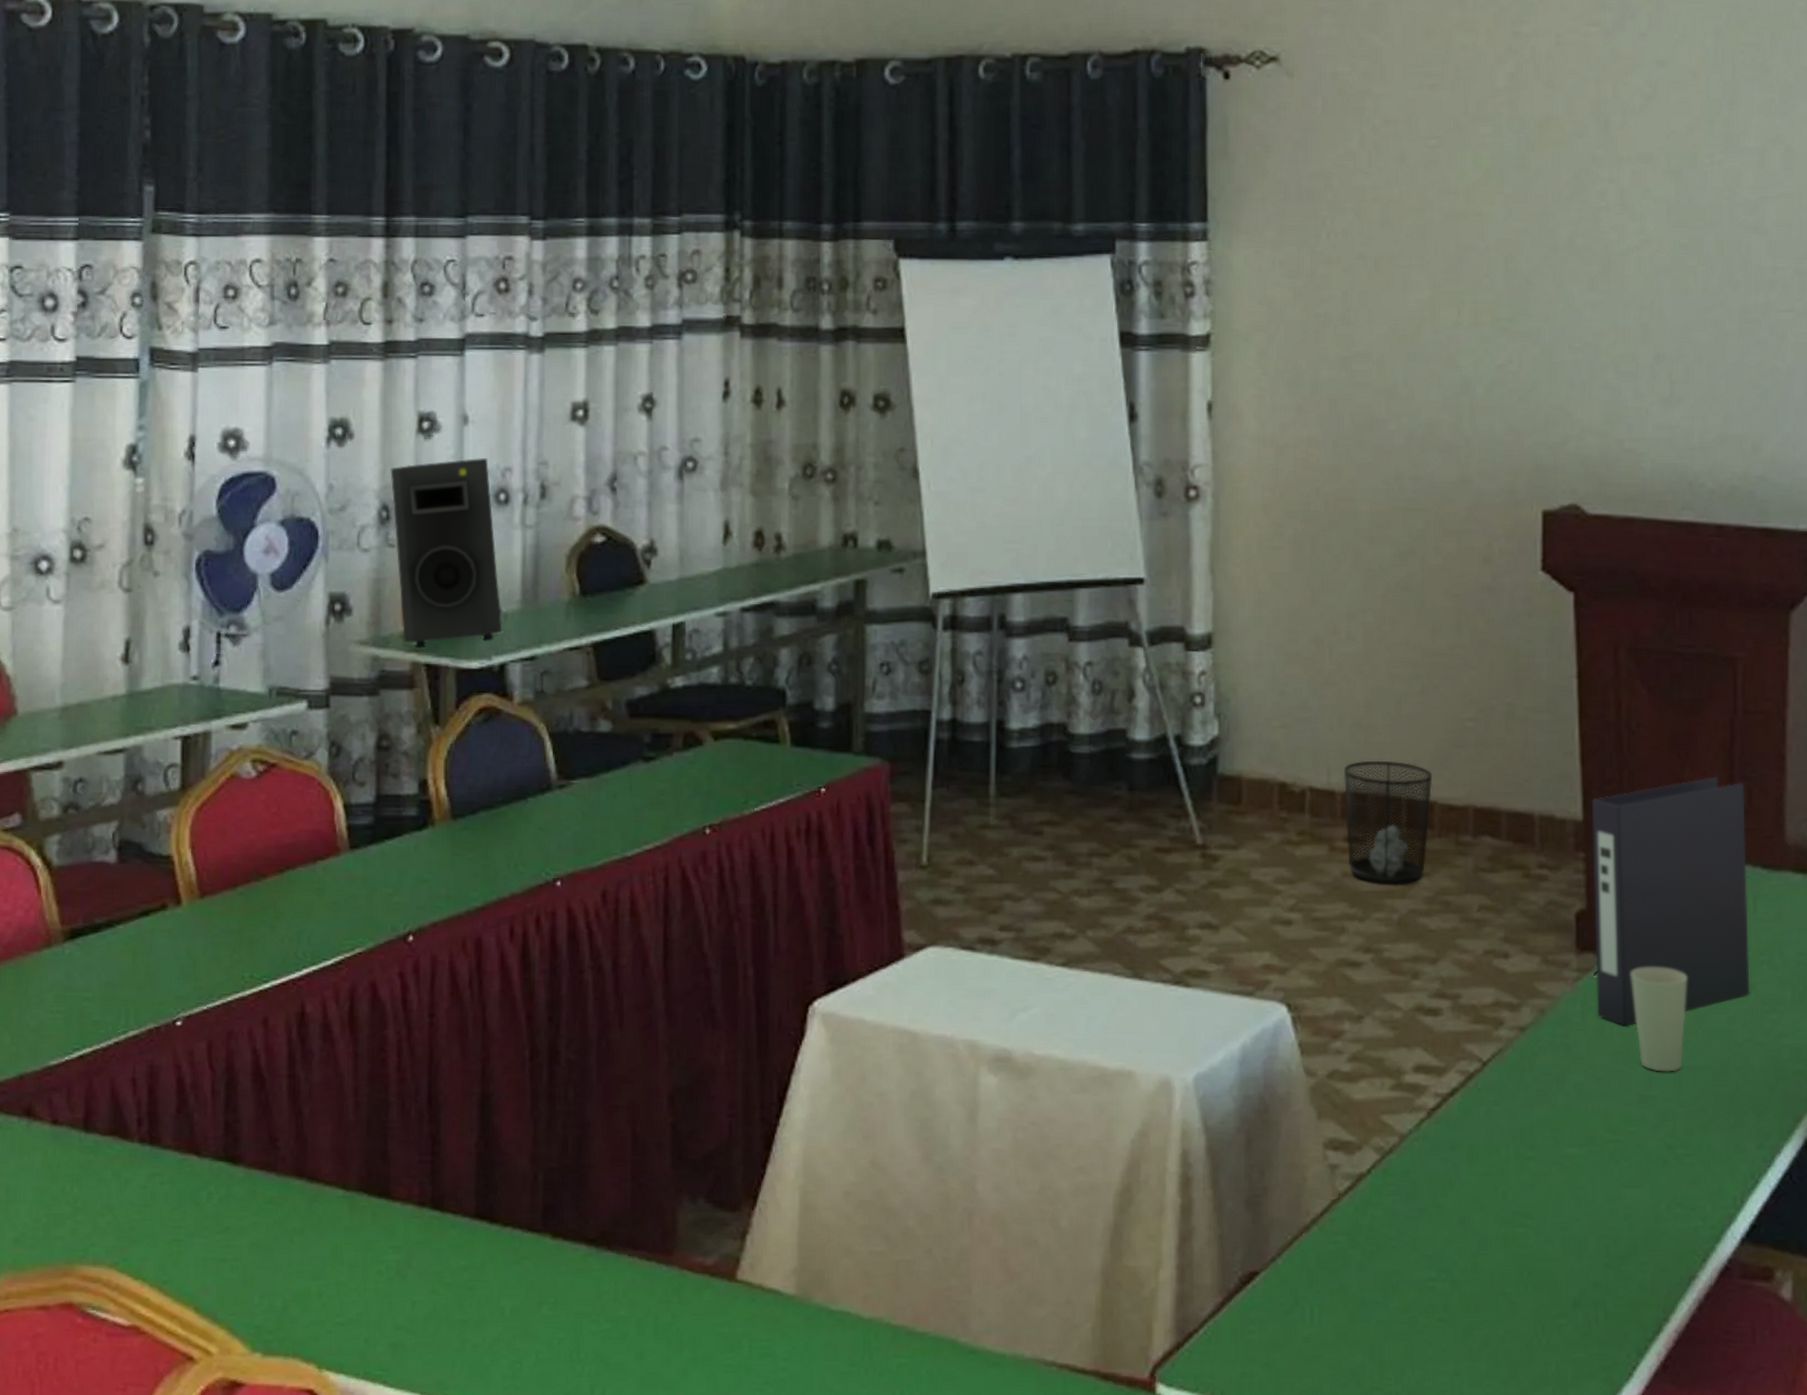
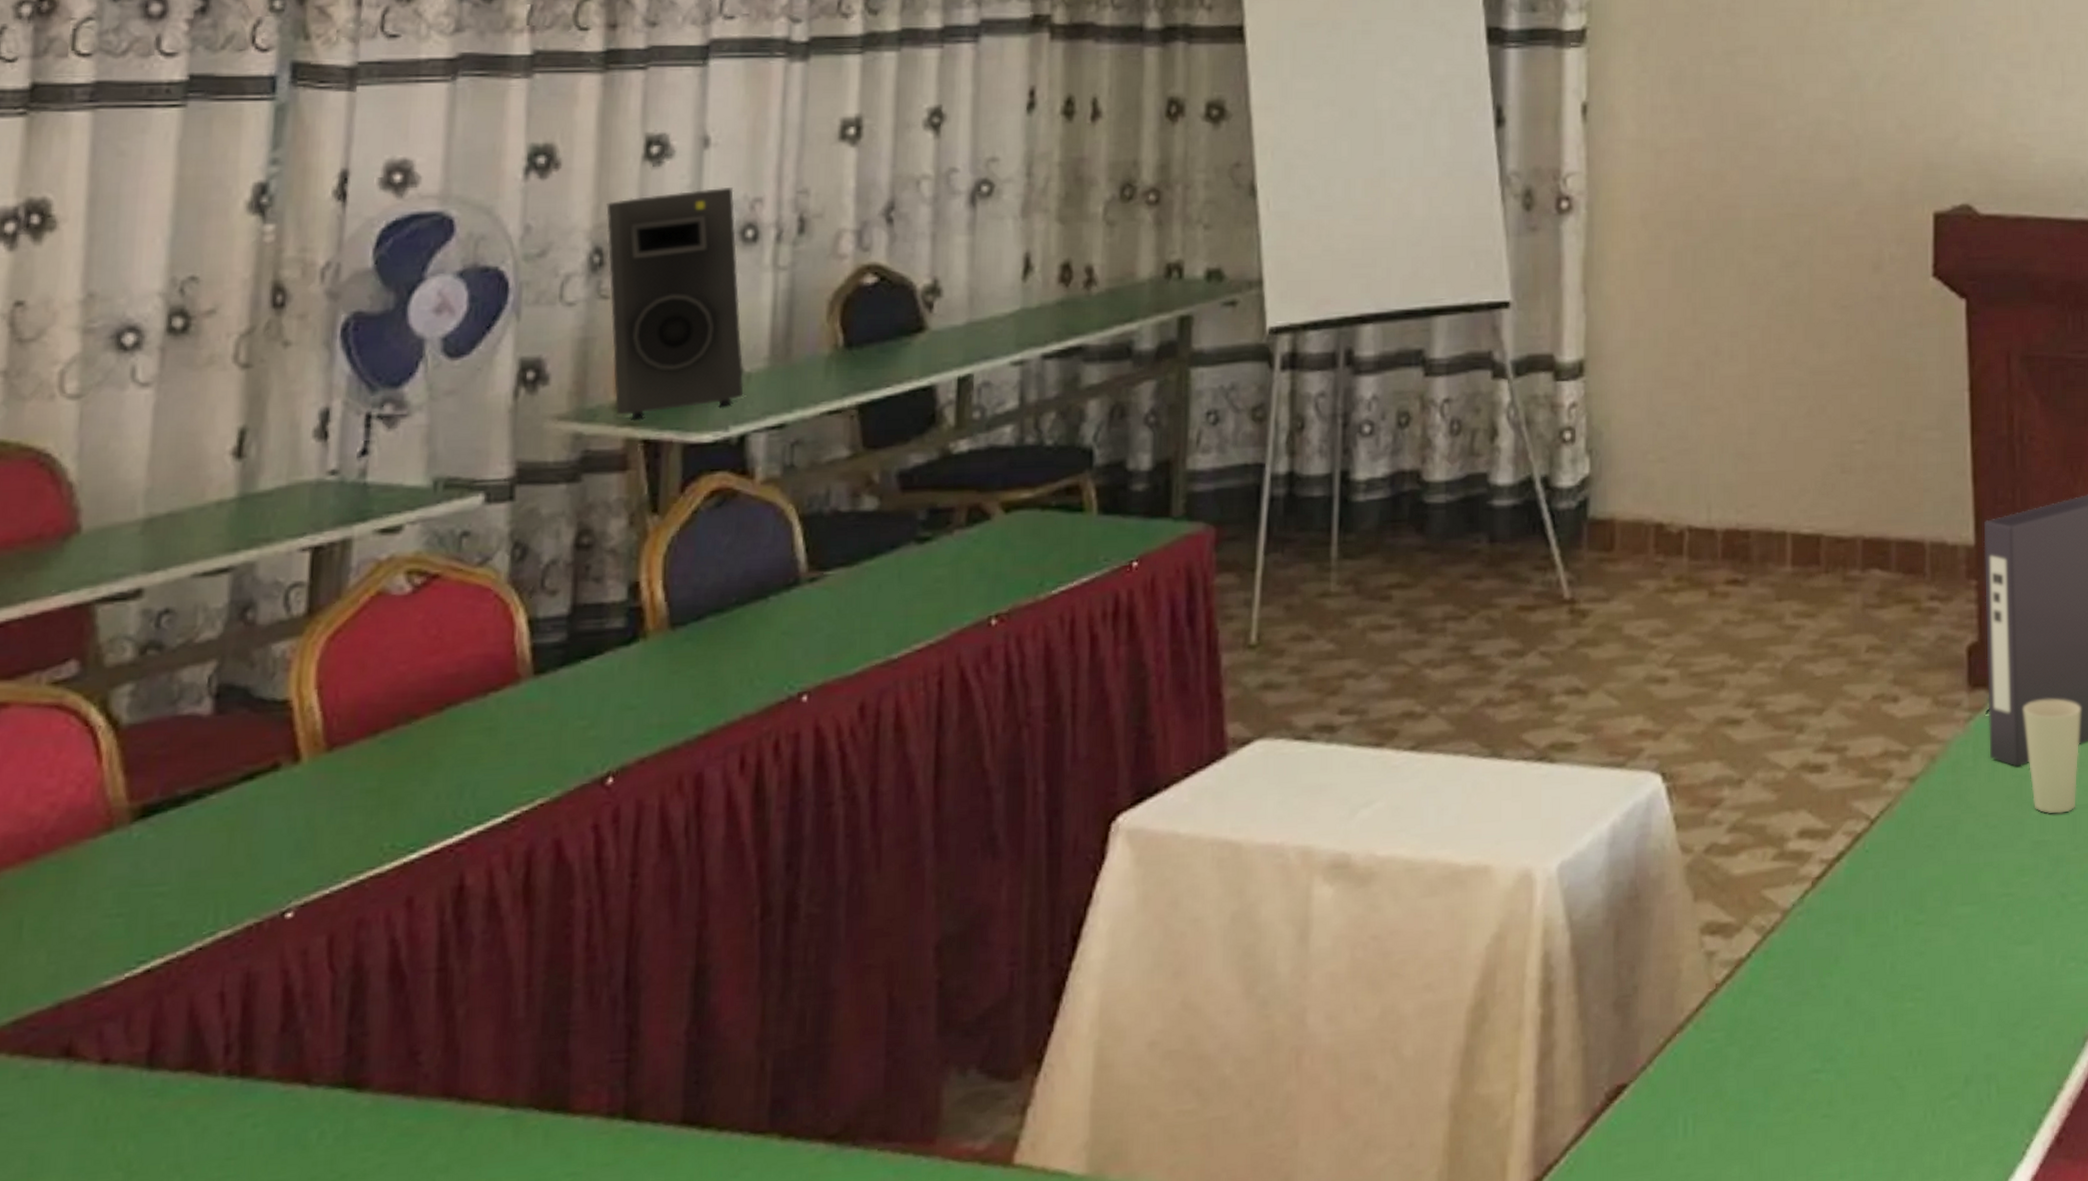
waste bin: present [1343,760,1433,885] -> none [1724,491,1819,630]

